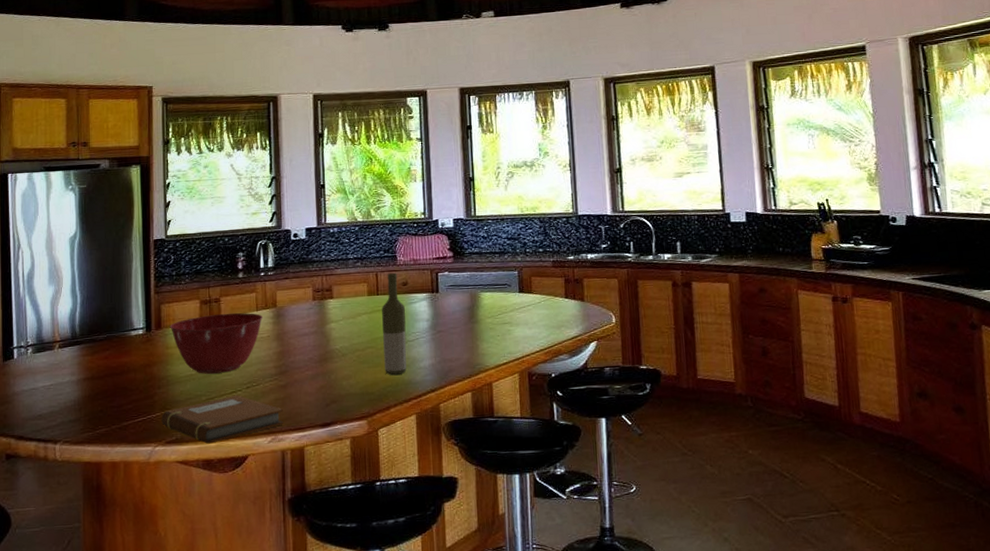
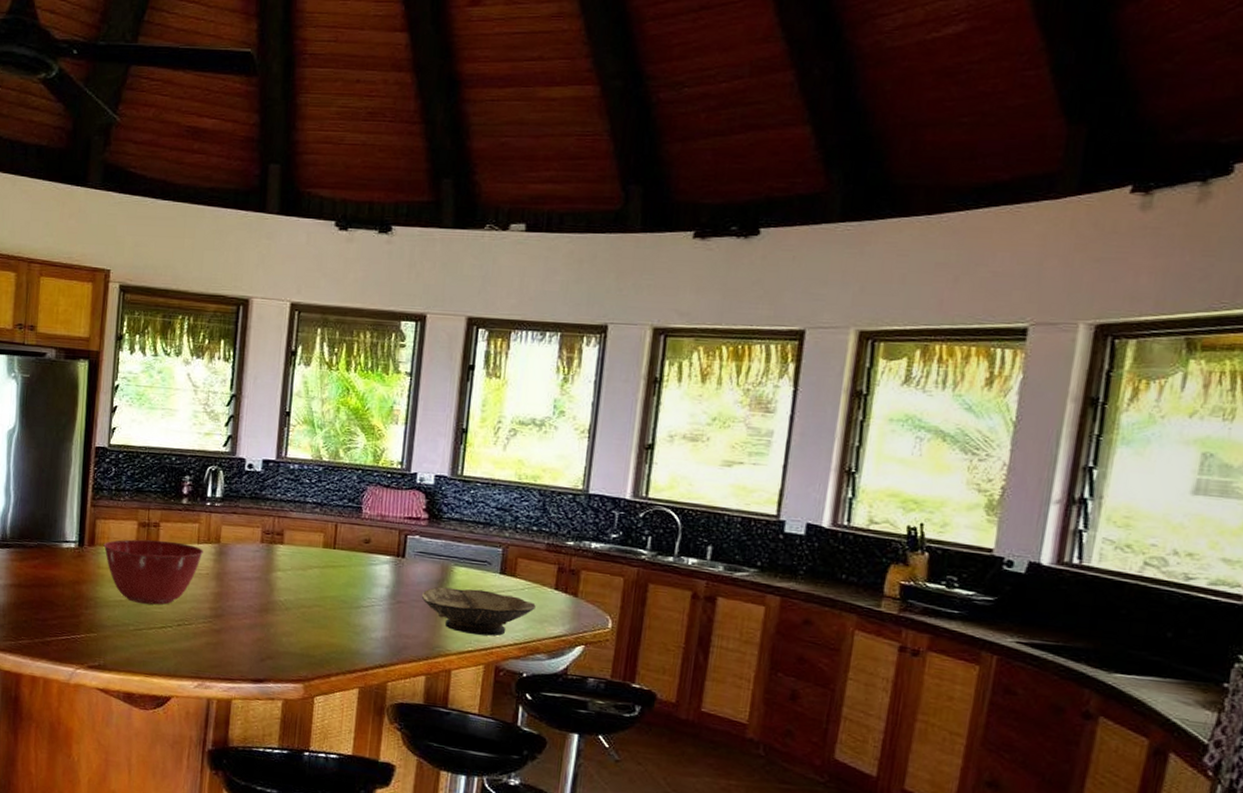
notebook: present [161,394,284,444] -> none [85,630,215,677]
bottle: present [382,272,407,376] -> none [330,526,364,642]
bowl: none [457,308,552,349] -> present [421,587,536,636]

